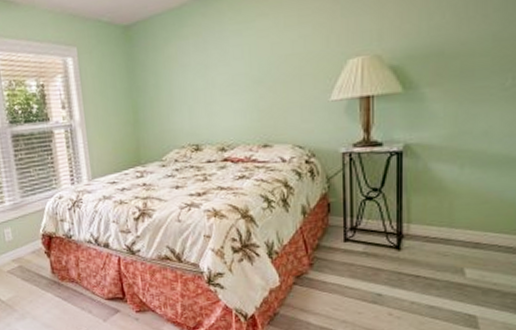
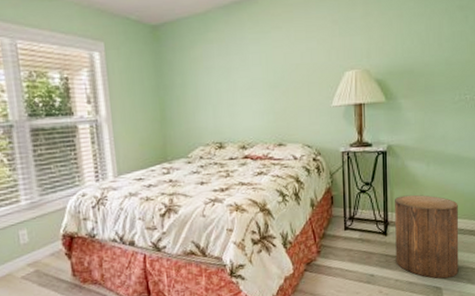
stool: none [412,203,506,305] -> present [395,194,459,279]

